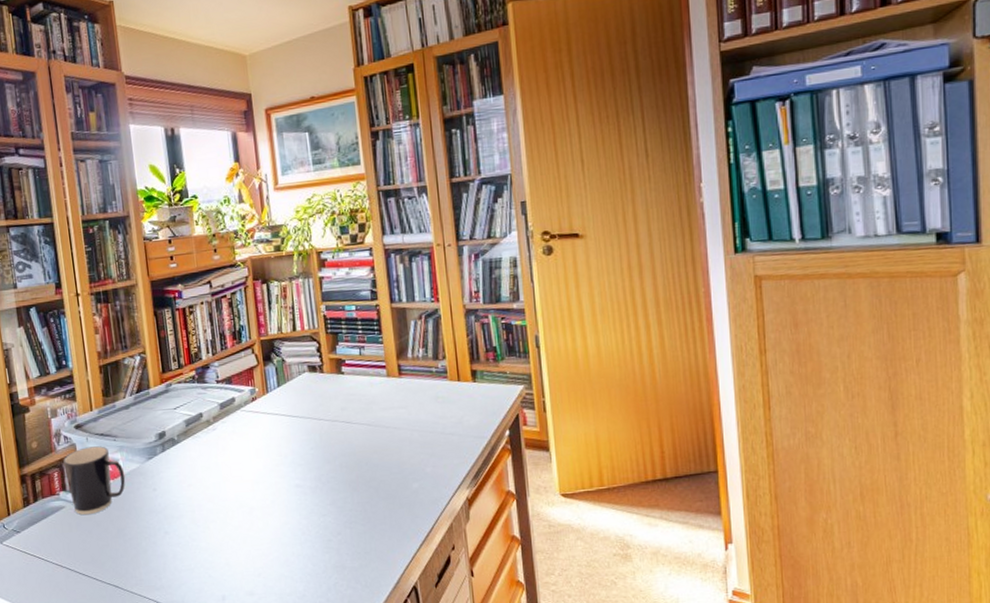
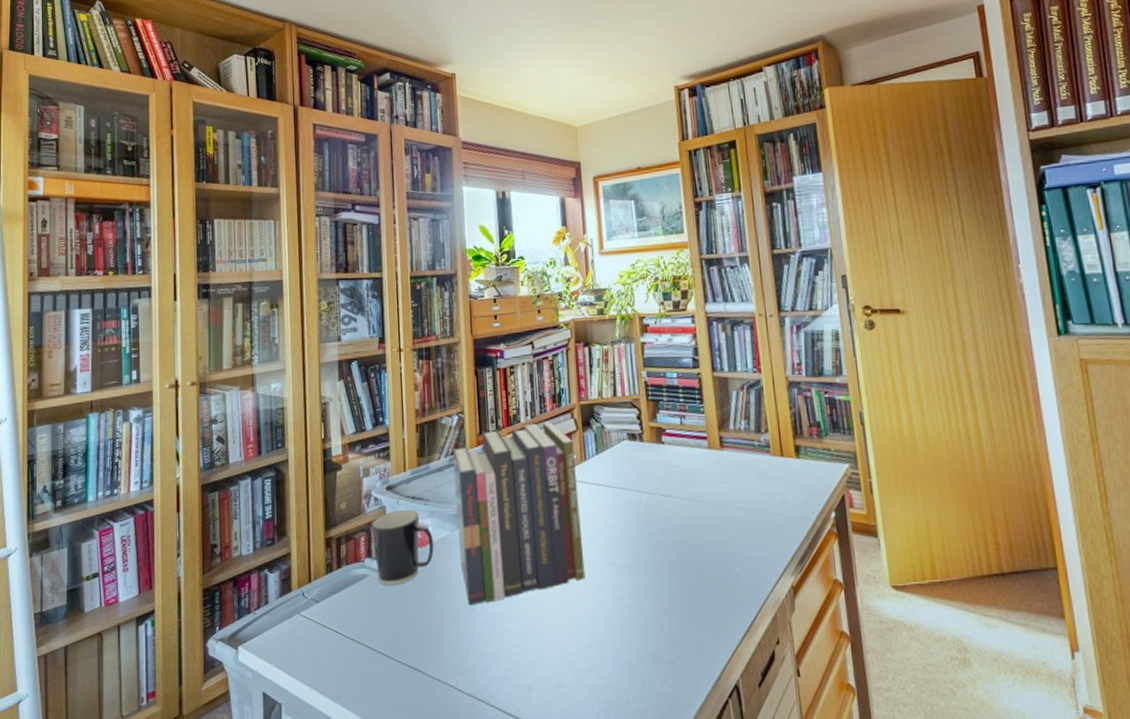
books: none [136,357,271,530] -> present [451,421,585,606]

